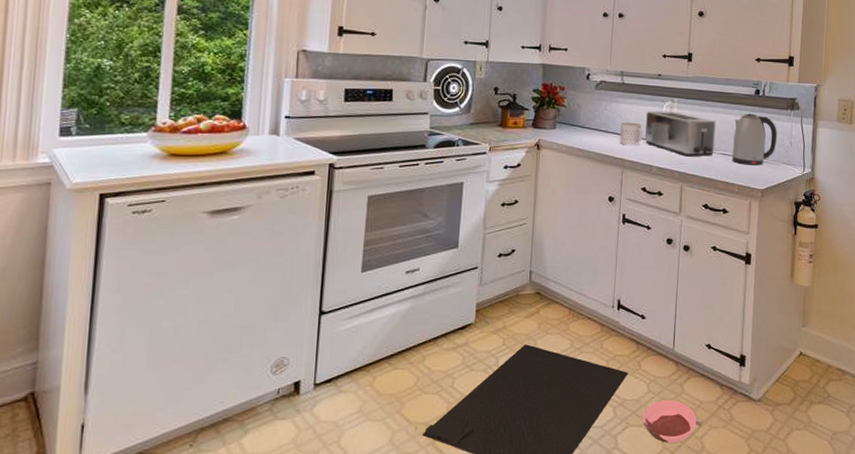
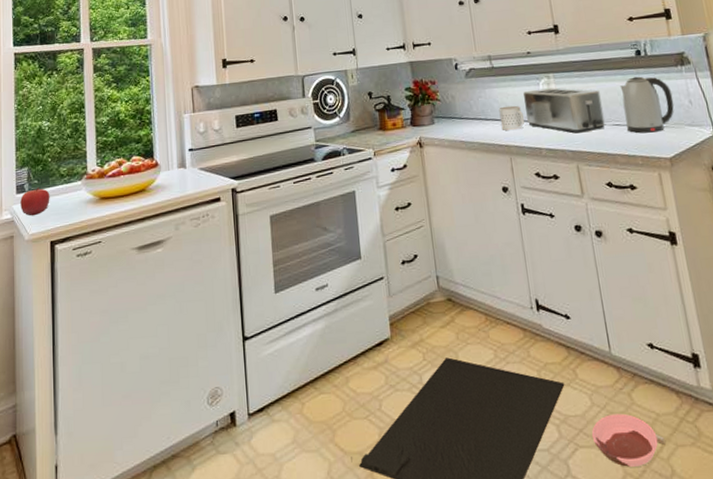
fruit: none [63,133,105,164] -> present [20,187,50,217]

